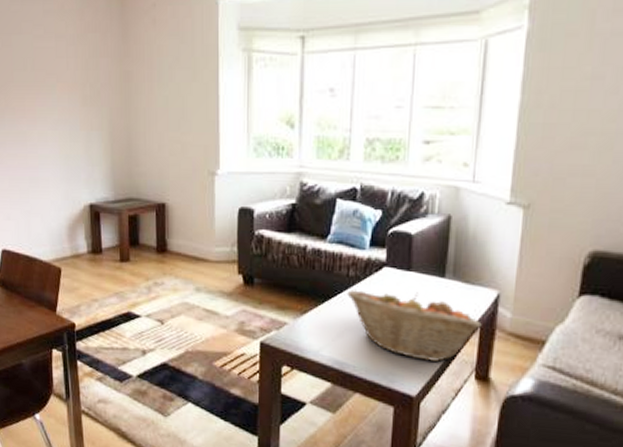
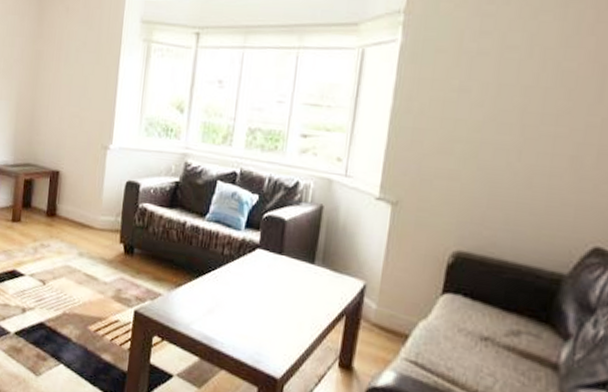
fruit basket: present [347,290,482,362] -> none [220,268,348,346]

